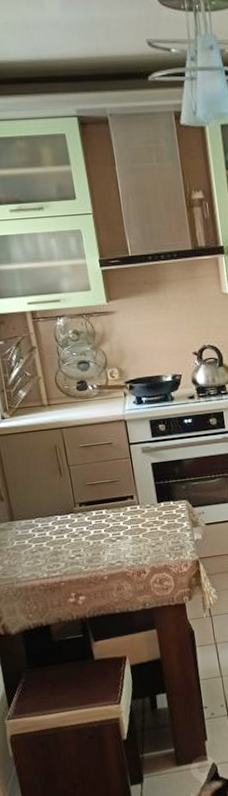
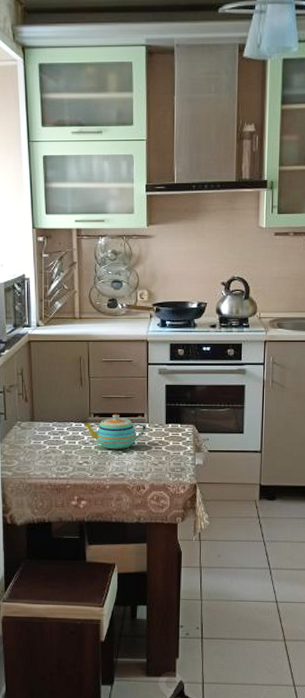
teapot: none [67,500,138,538] -> present [81,414,146,450]

